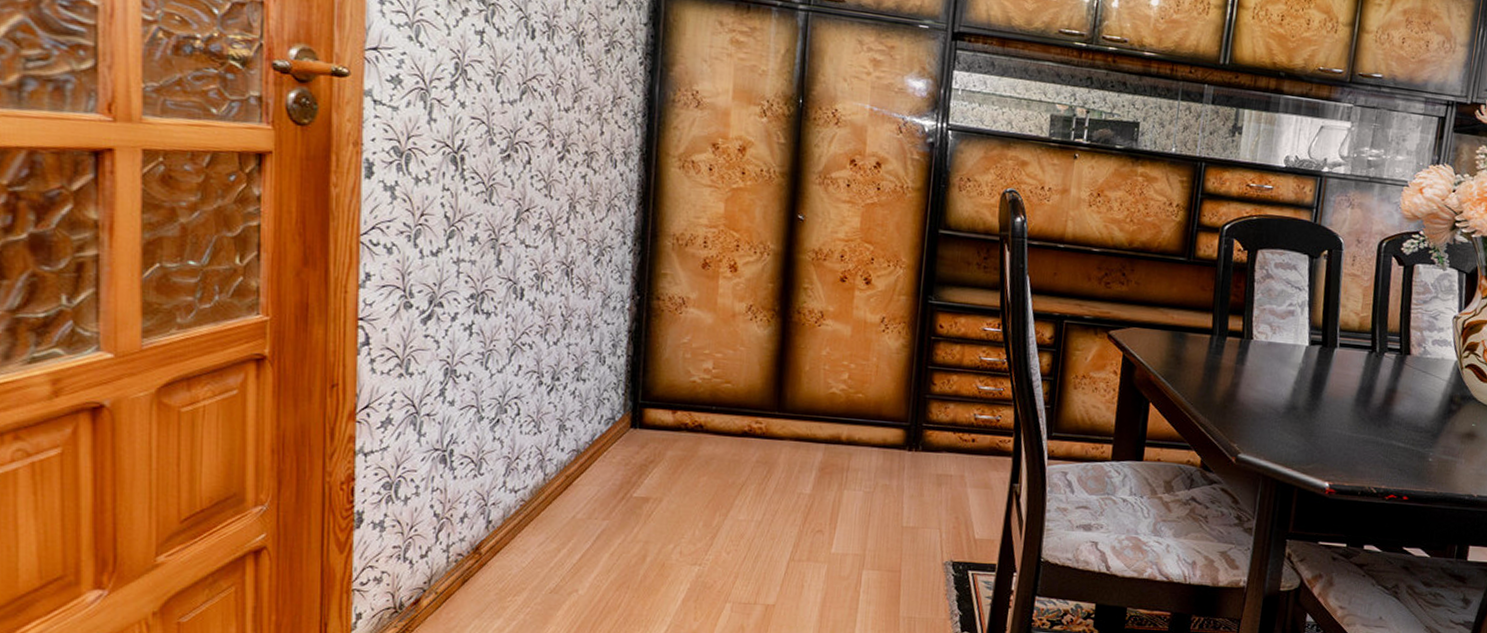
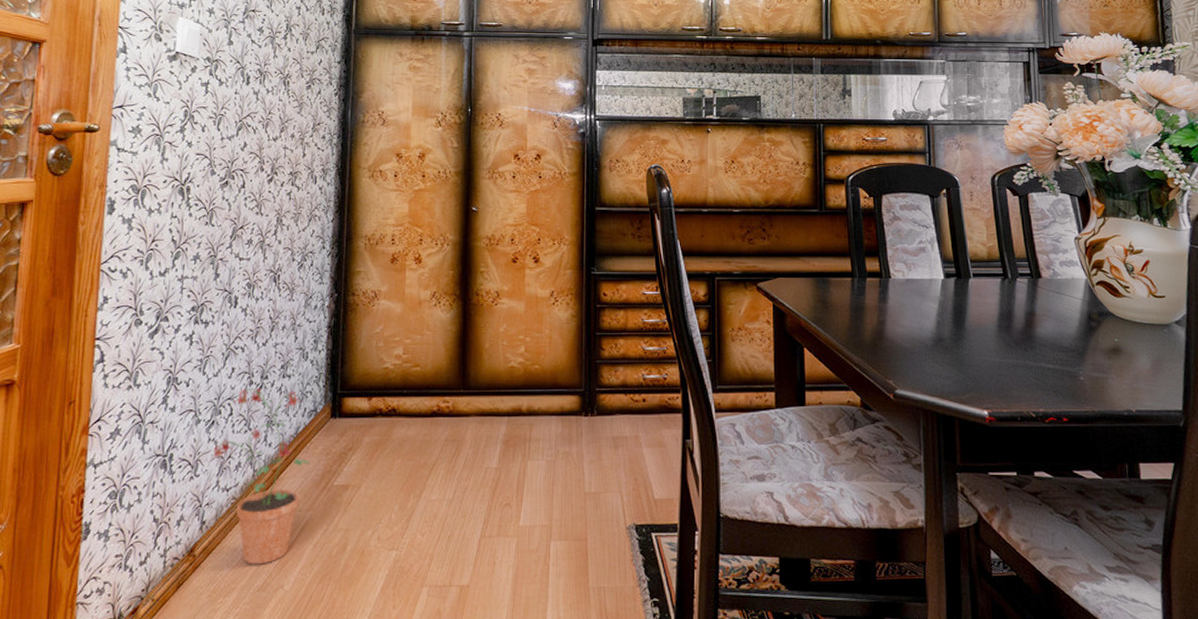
potted plant: none [497,388,607,568] -> present [212,387,310,565]

